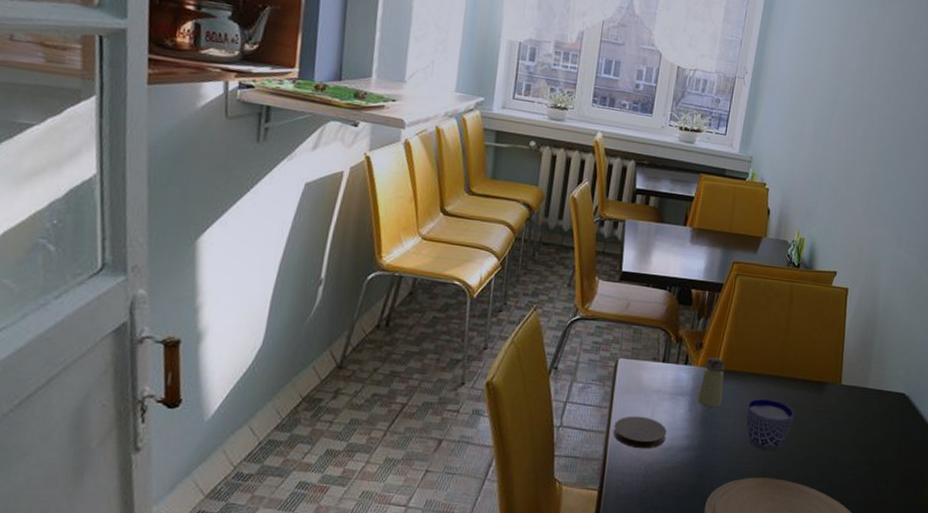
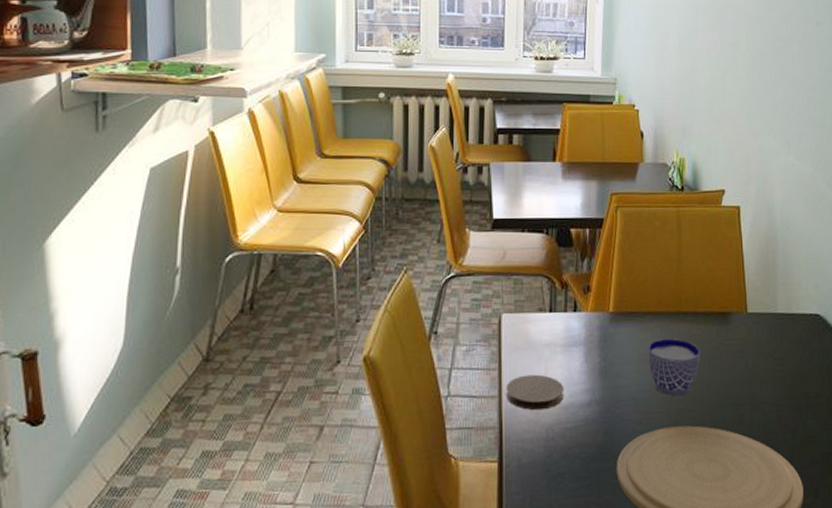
saltshaker: present [698,357,725,408] -> none [593,300,620,356]

